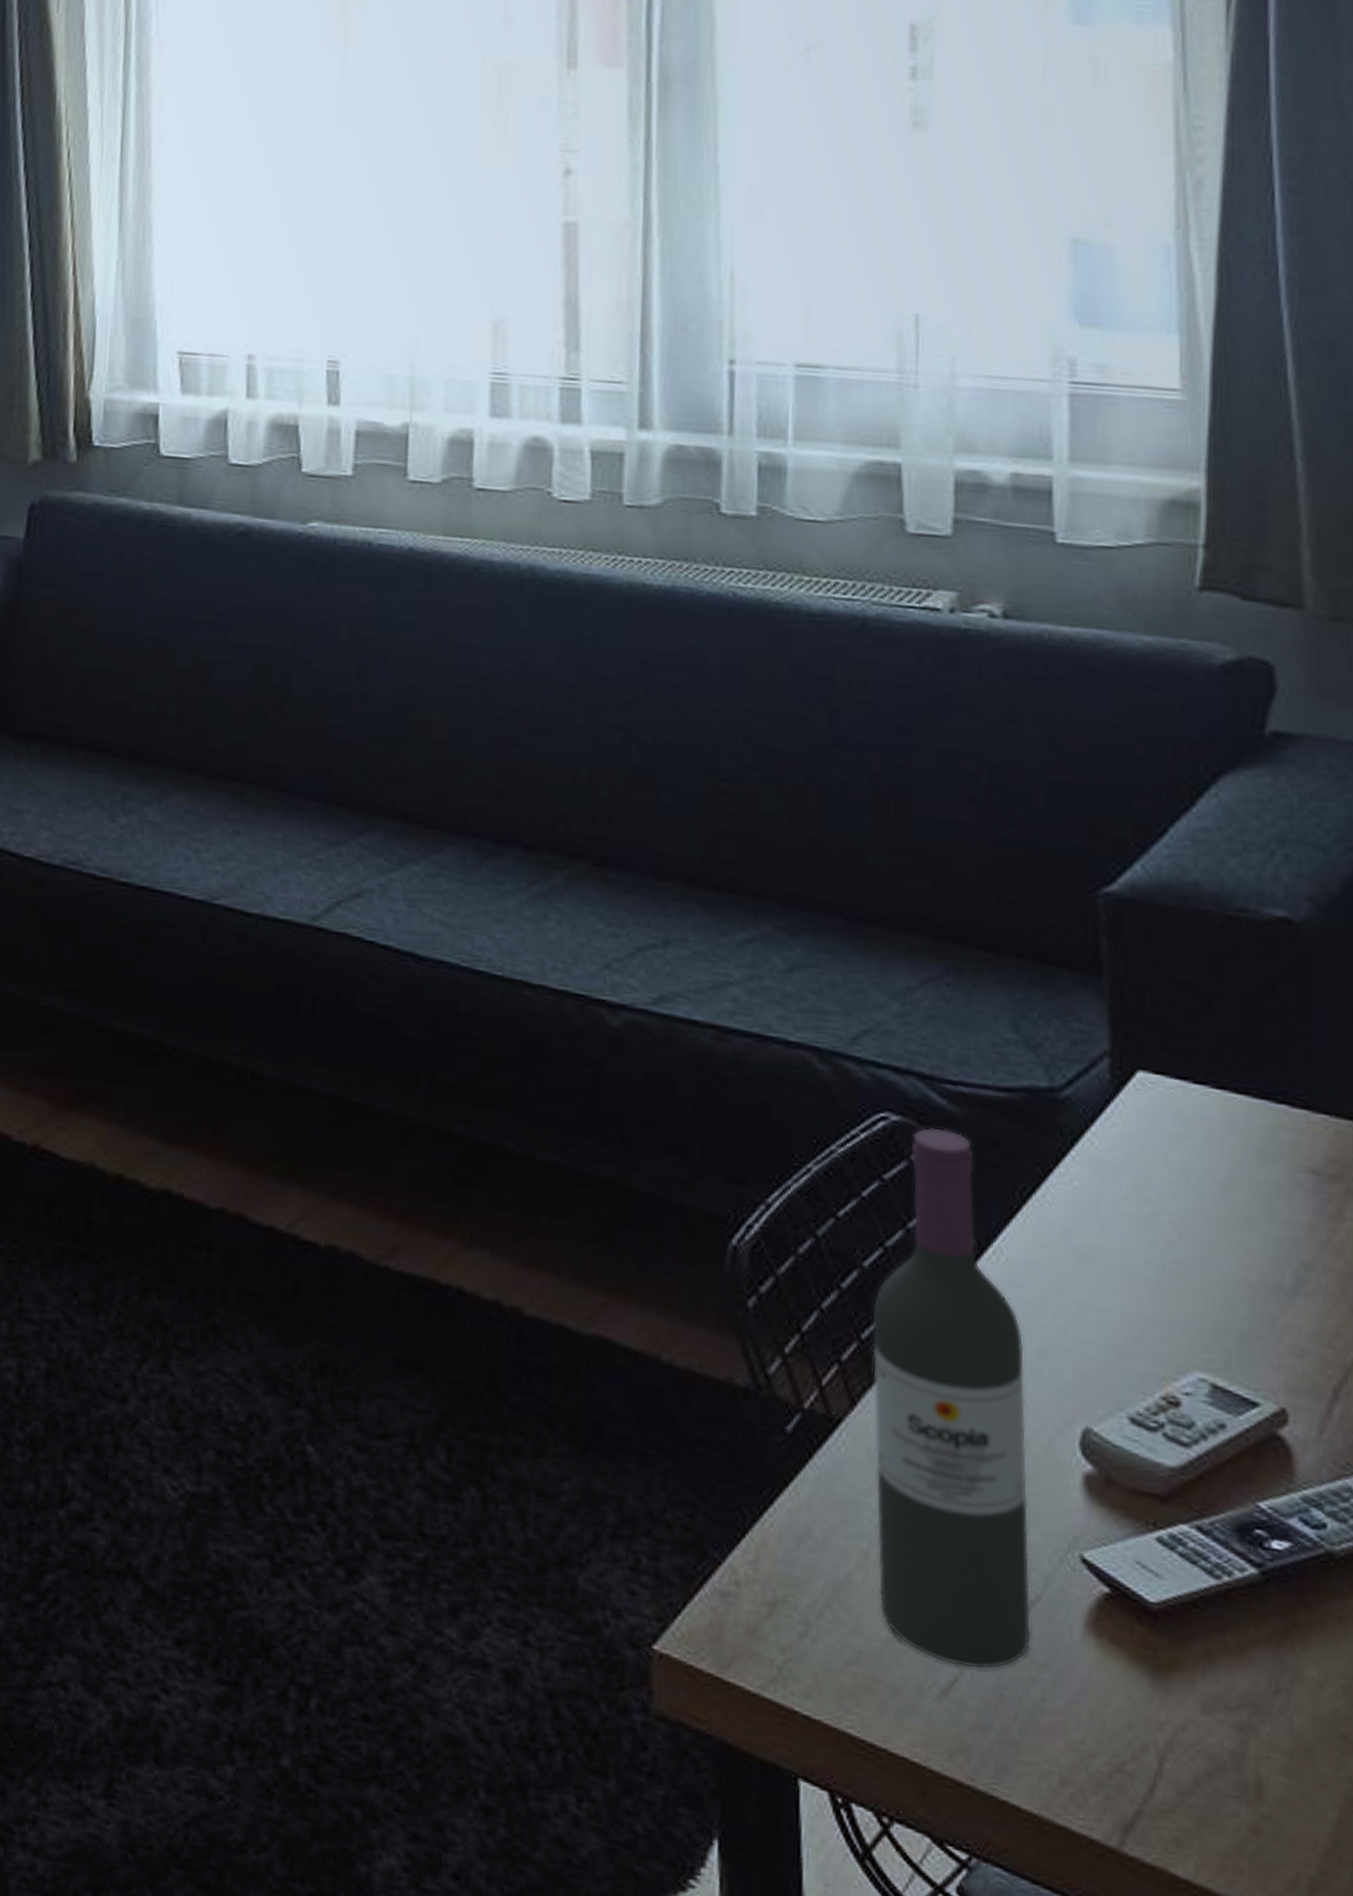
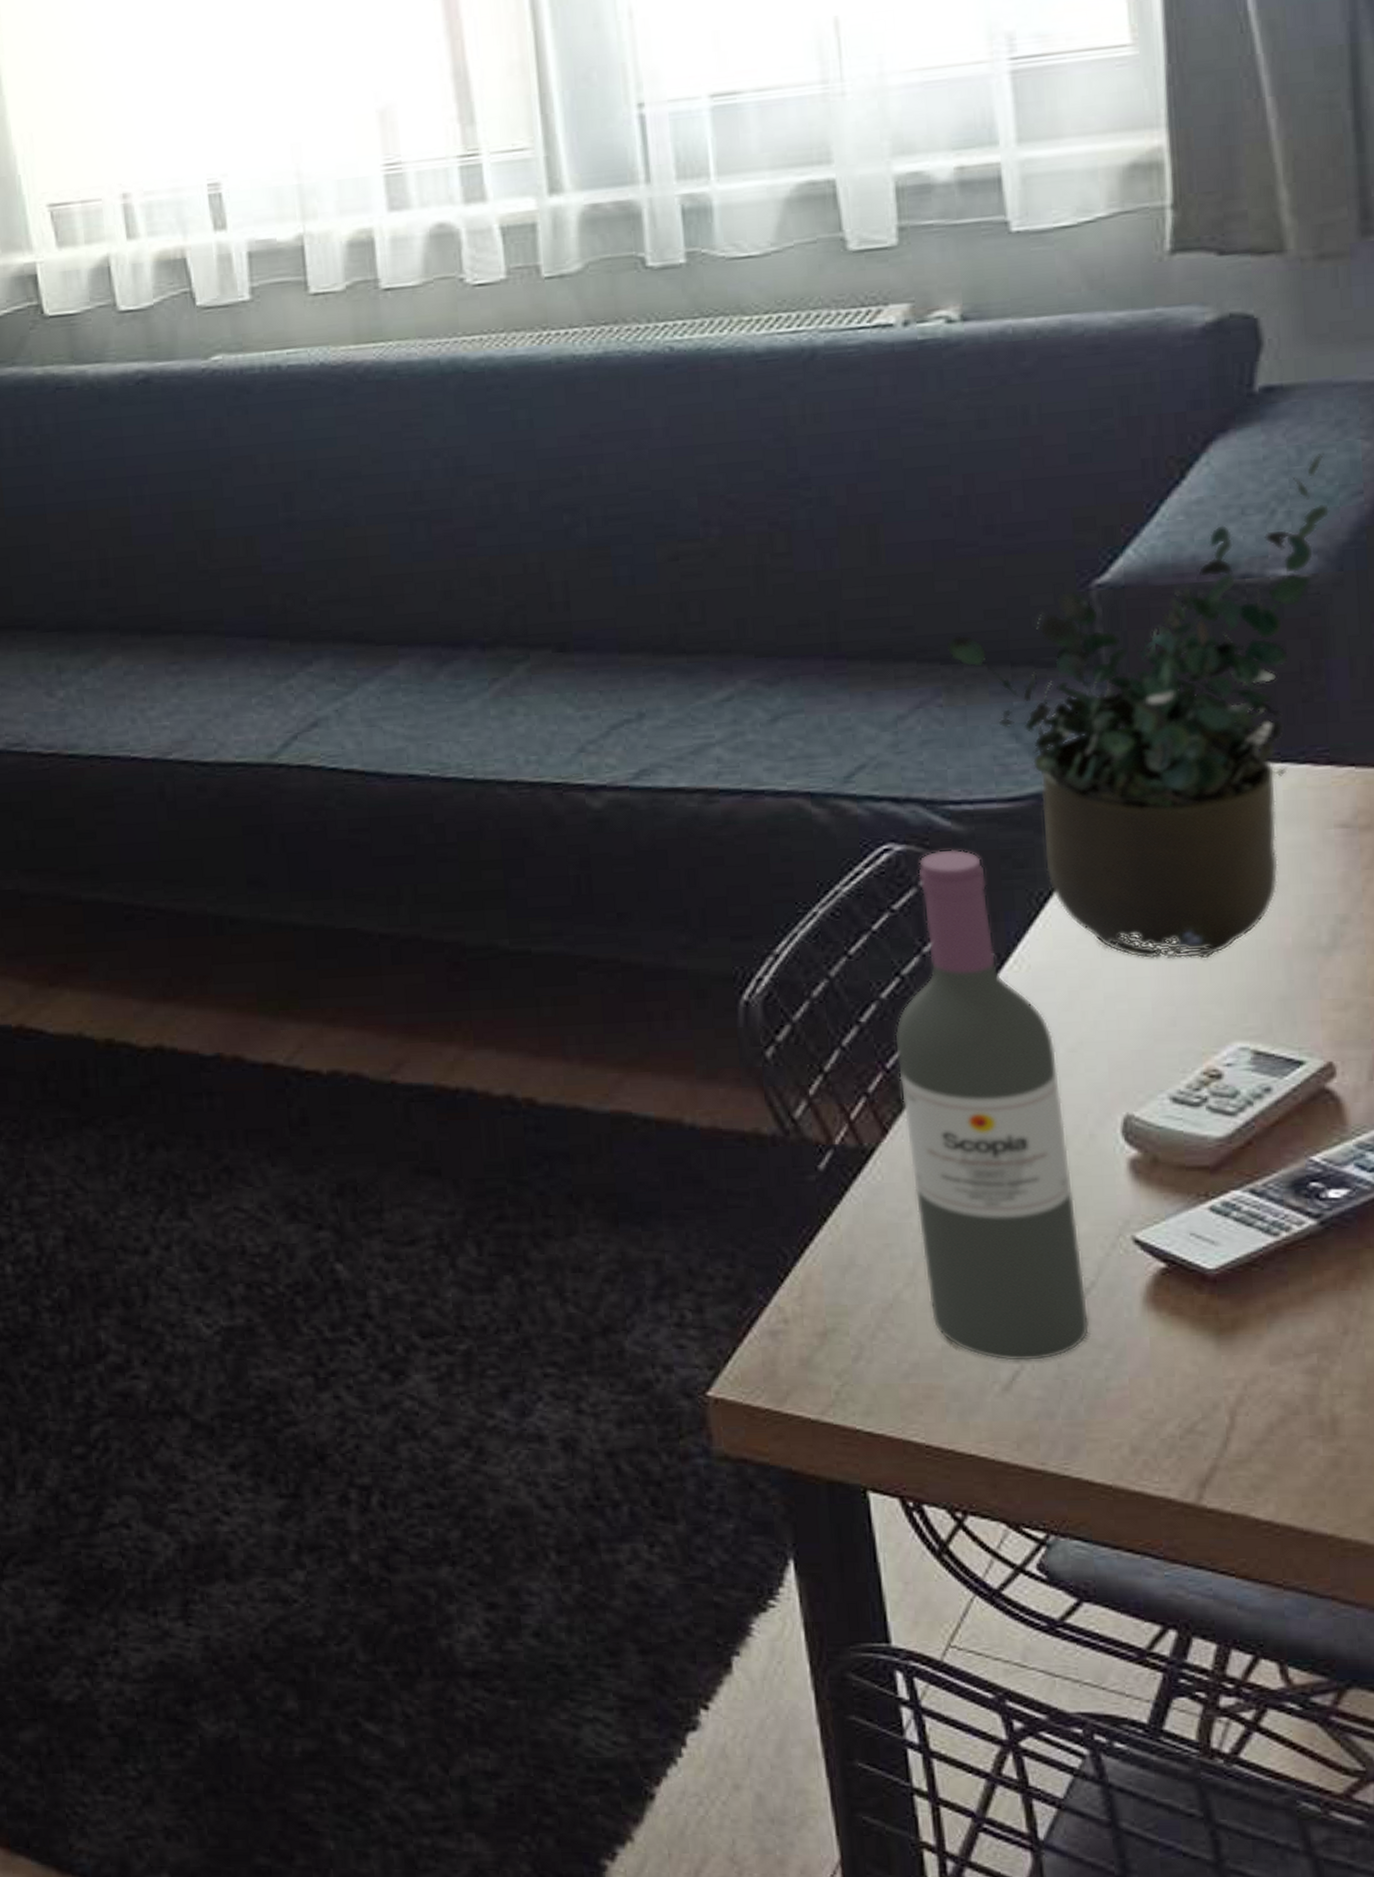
potted plant: none [959,804,1326,1283] -> present [946,452,1331,959]

